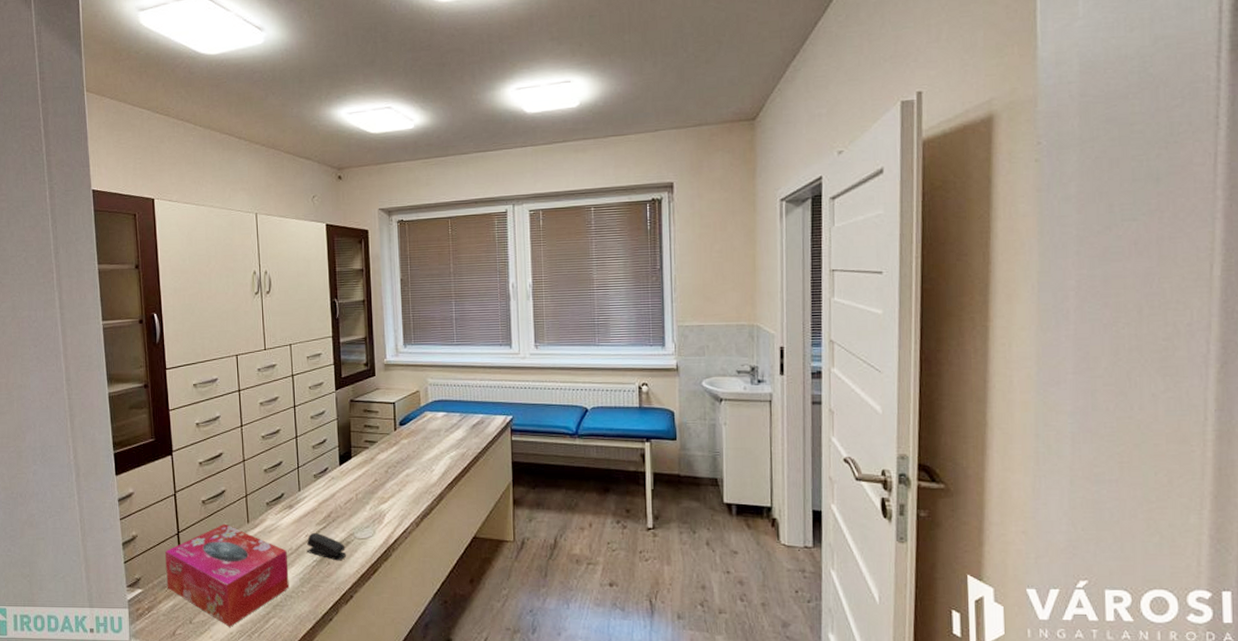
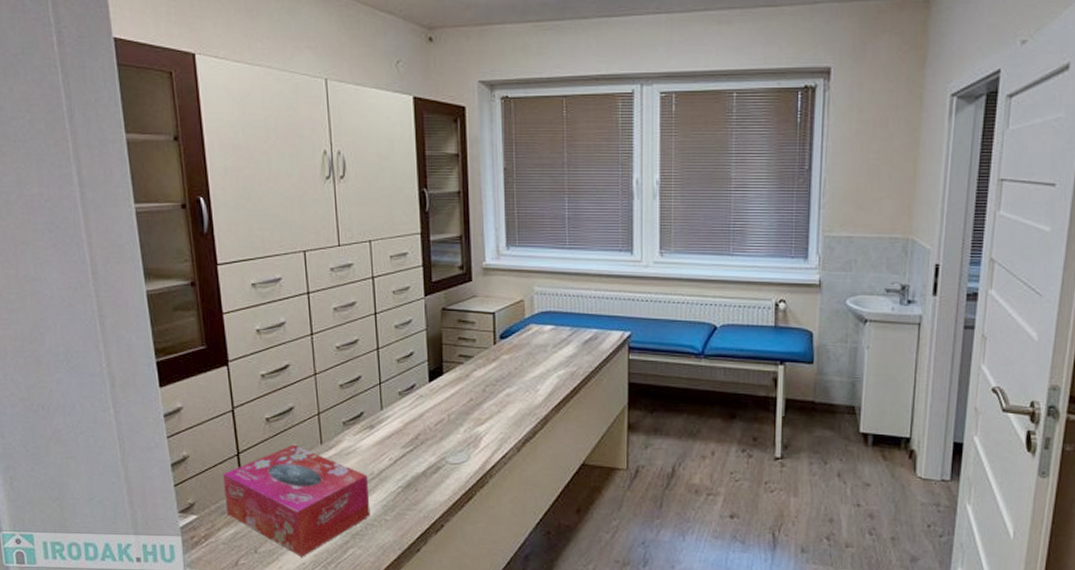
stapler: present [306,532,347,561] -> none [390,456,437,487]

